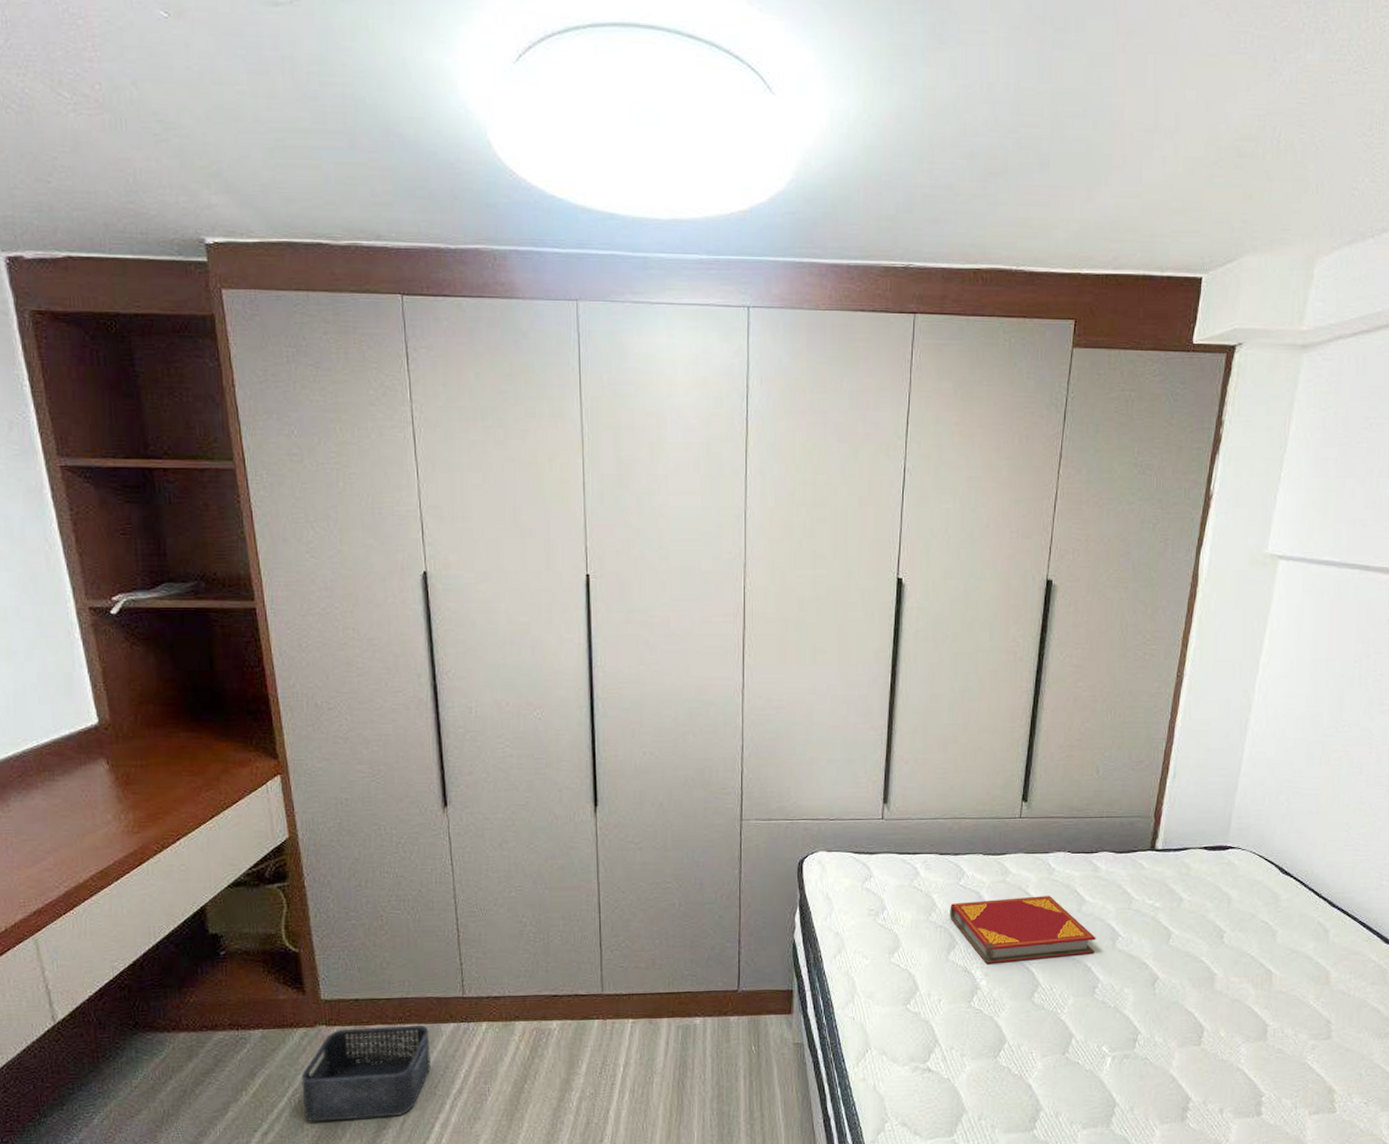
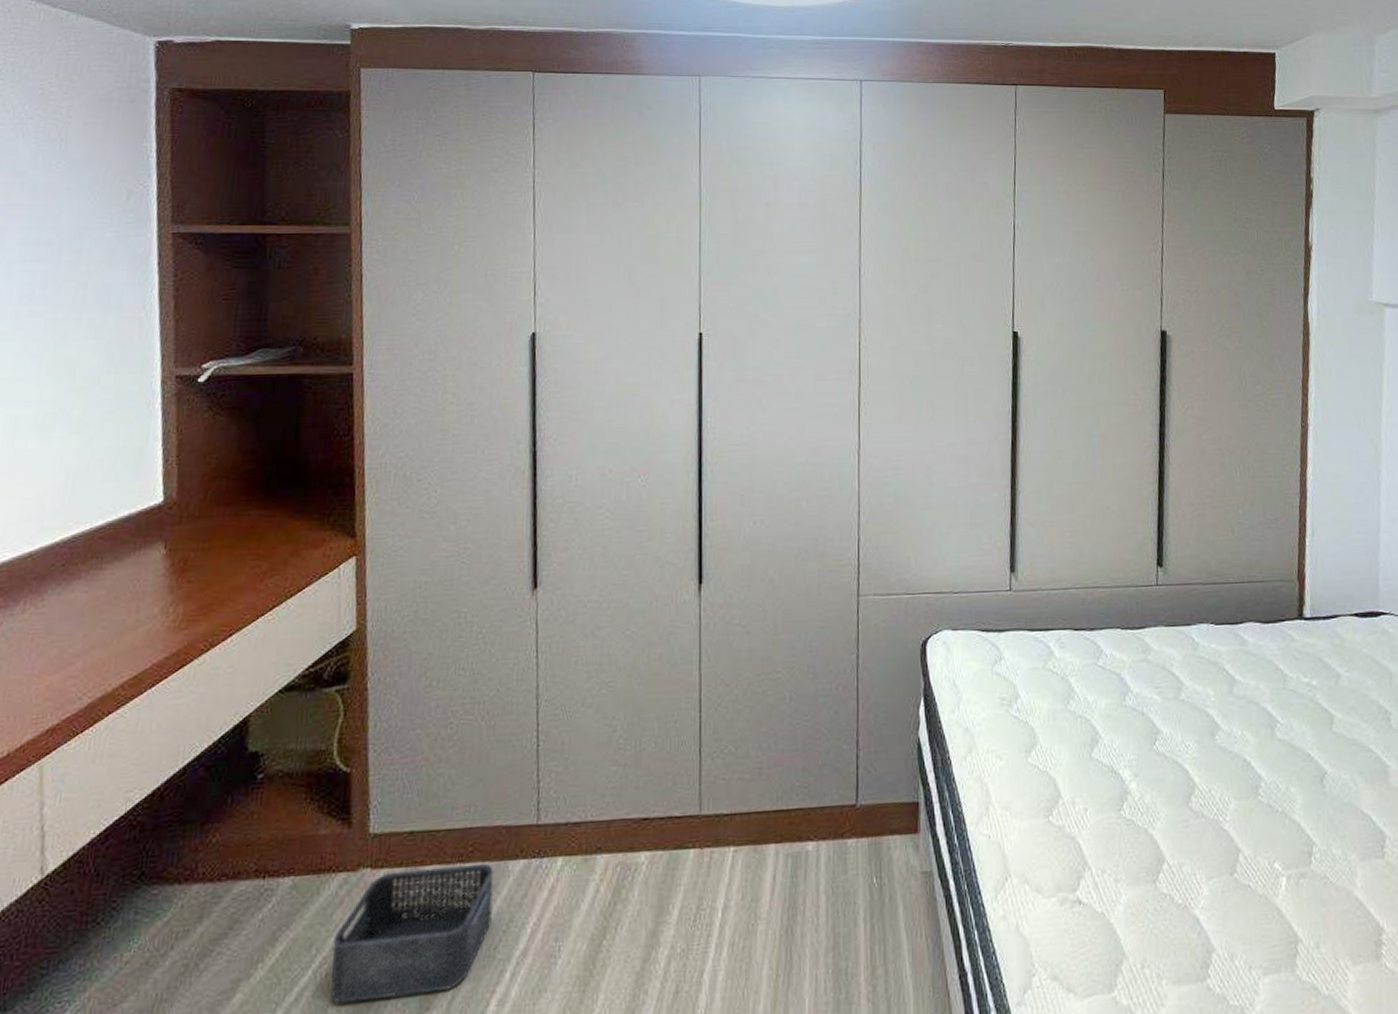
hardback book: present [950,895,1096,965] -> none [1089,675,1253,762]

